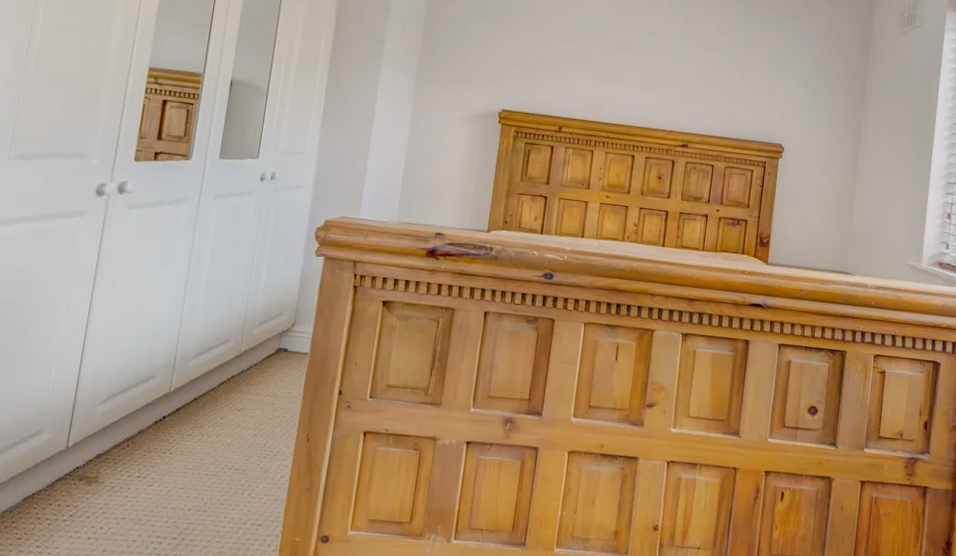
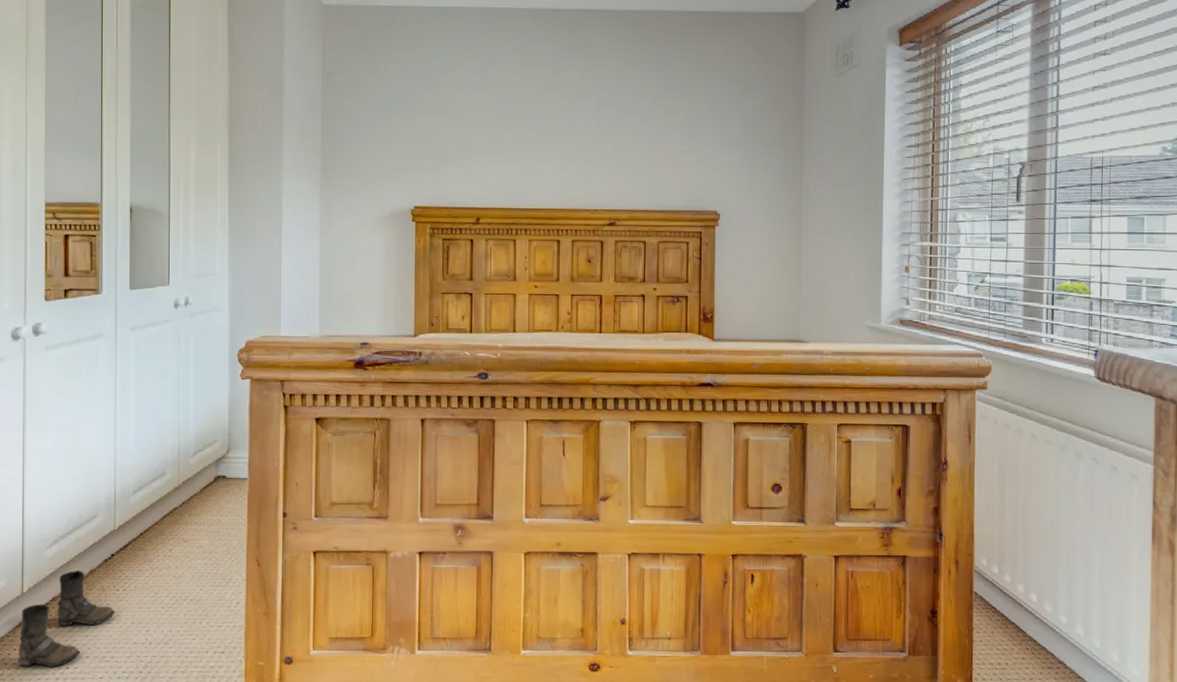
boots: none [51,428,158,526] -> present [17,569,115,667]

